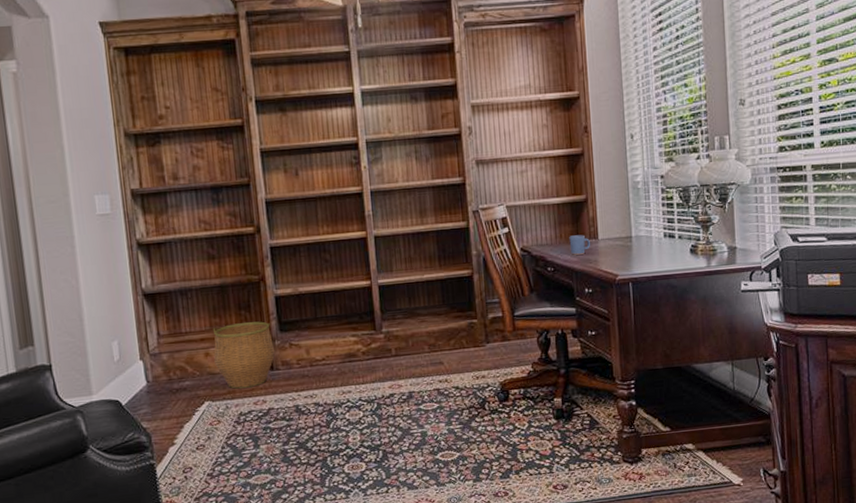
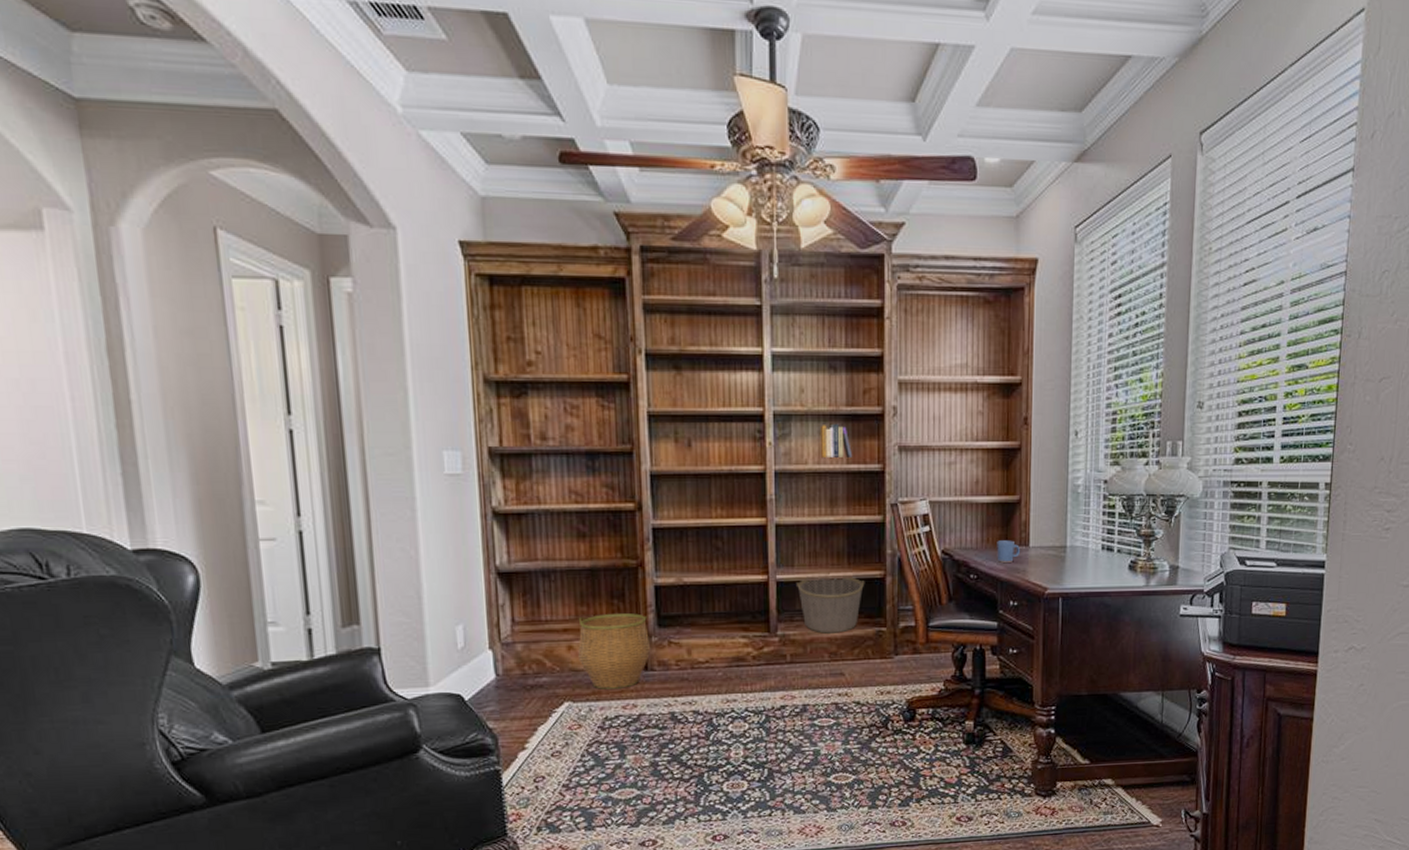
basket: none [396,276,456,328] -> present [797,575,865,634]
books: none [406,145,436,177] -> present [819,423,852,459]

